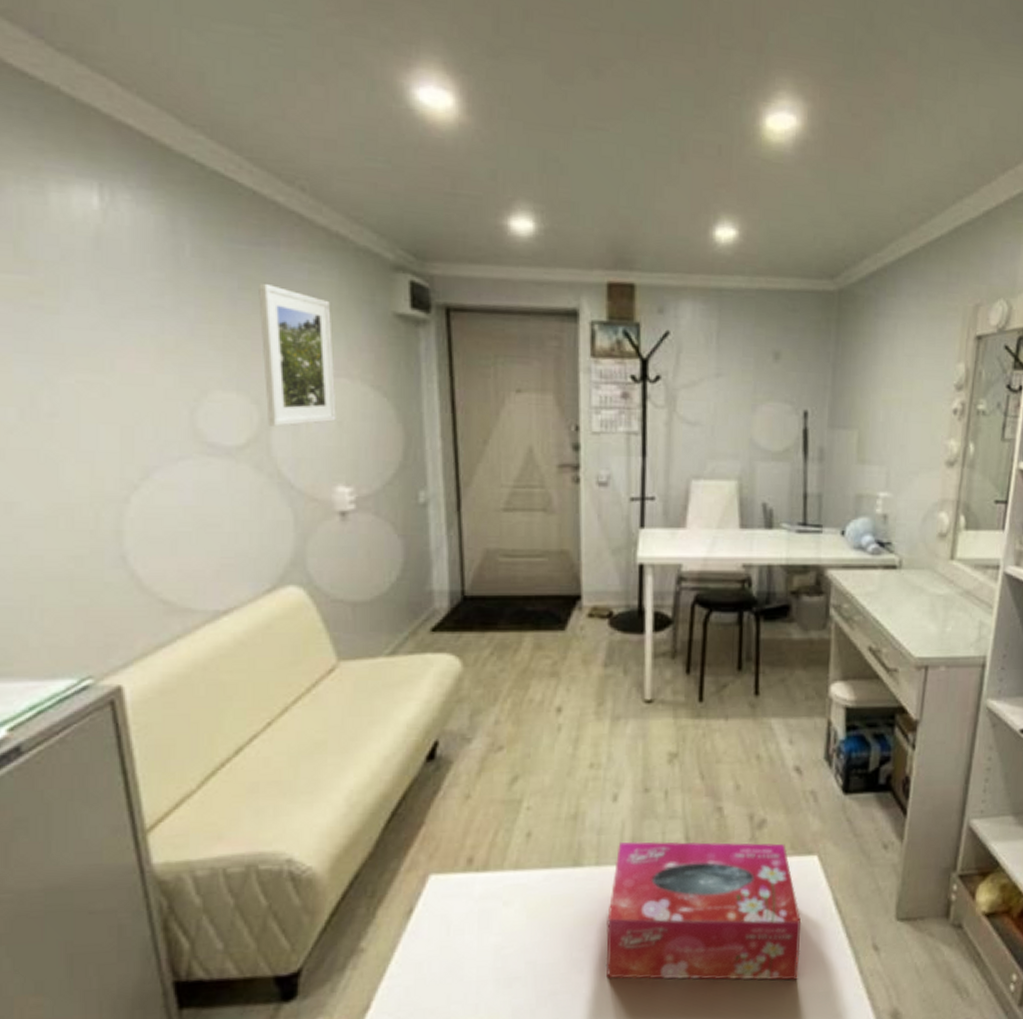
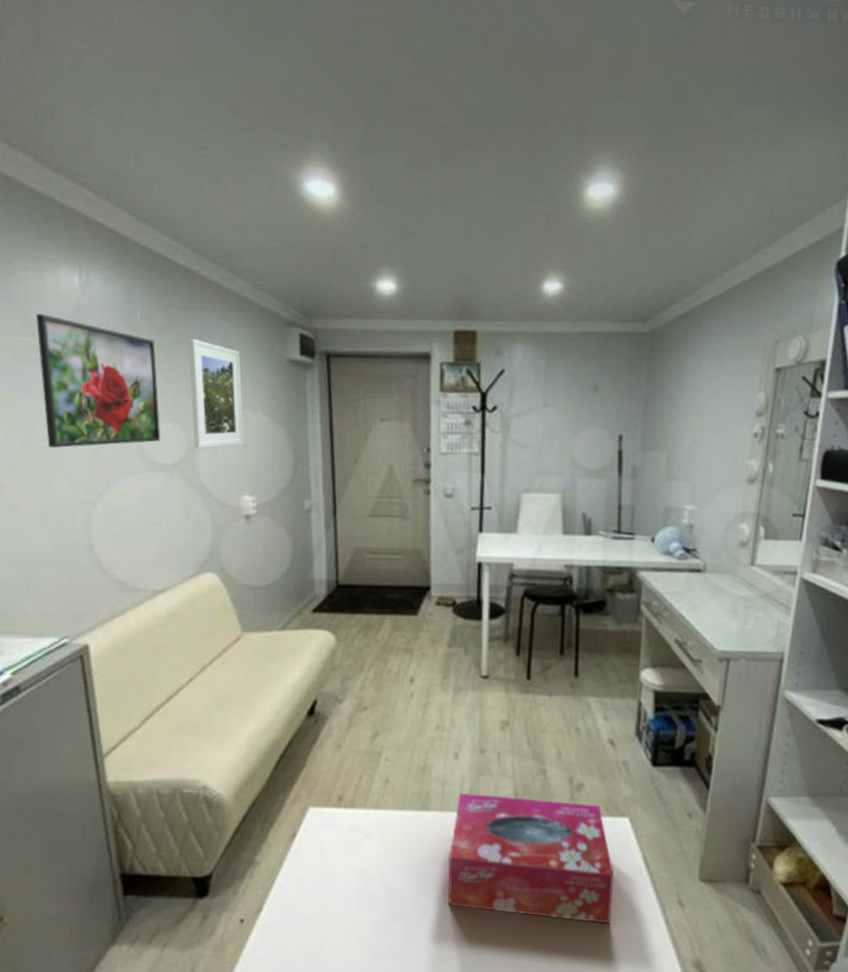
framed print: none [36,244,222,425] -> present [36,314,161,448]

